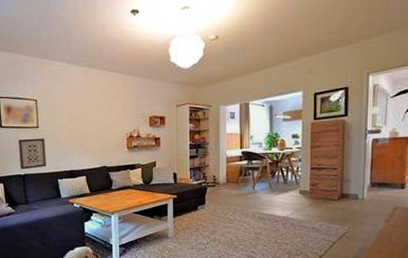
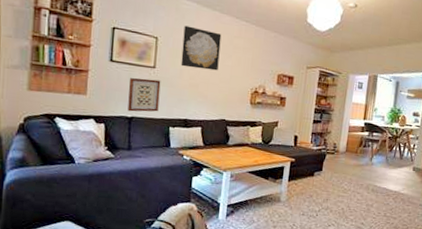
wall art: none [58,85,94,123] -> present [180,25,222,71]

